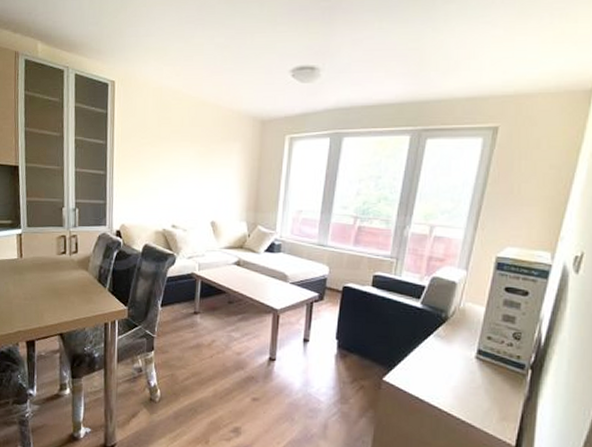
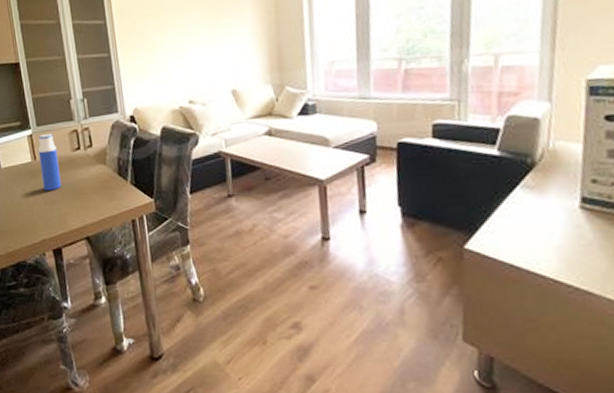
water bottle: none [25,235,44,287] -> present [38,134,61,191]

